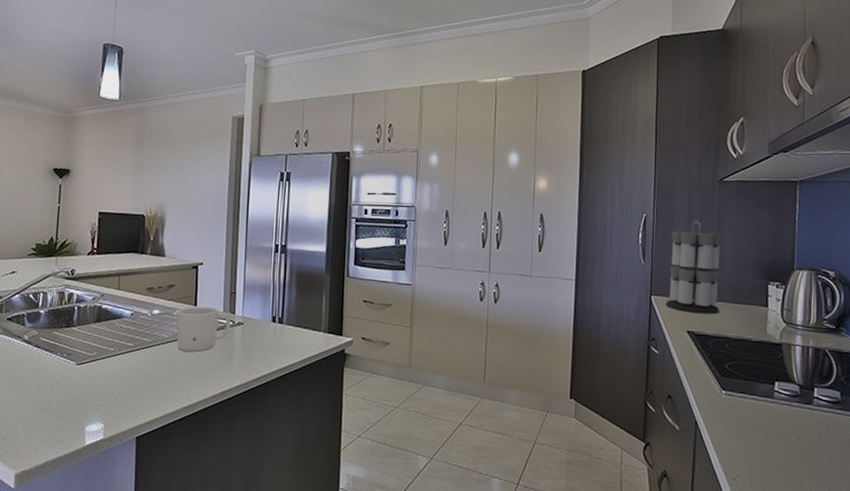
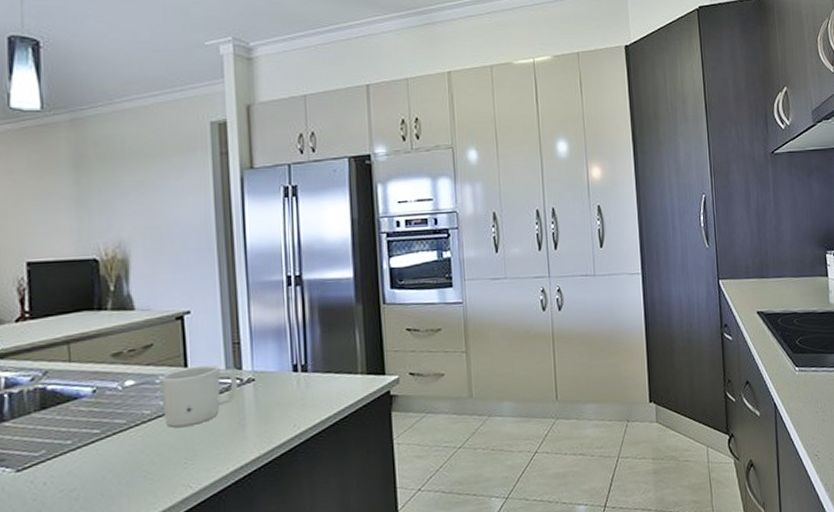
spice rack: present [665,221,722,314] -> none [732,197,785,293]

